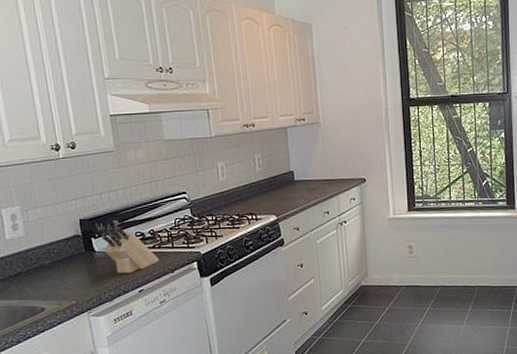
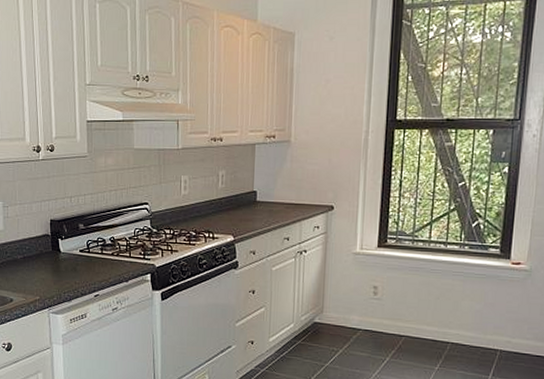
knife block: present [99,223,159,274] -> none [67,226,116,277]

